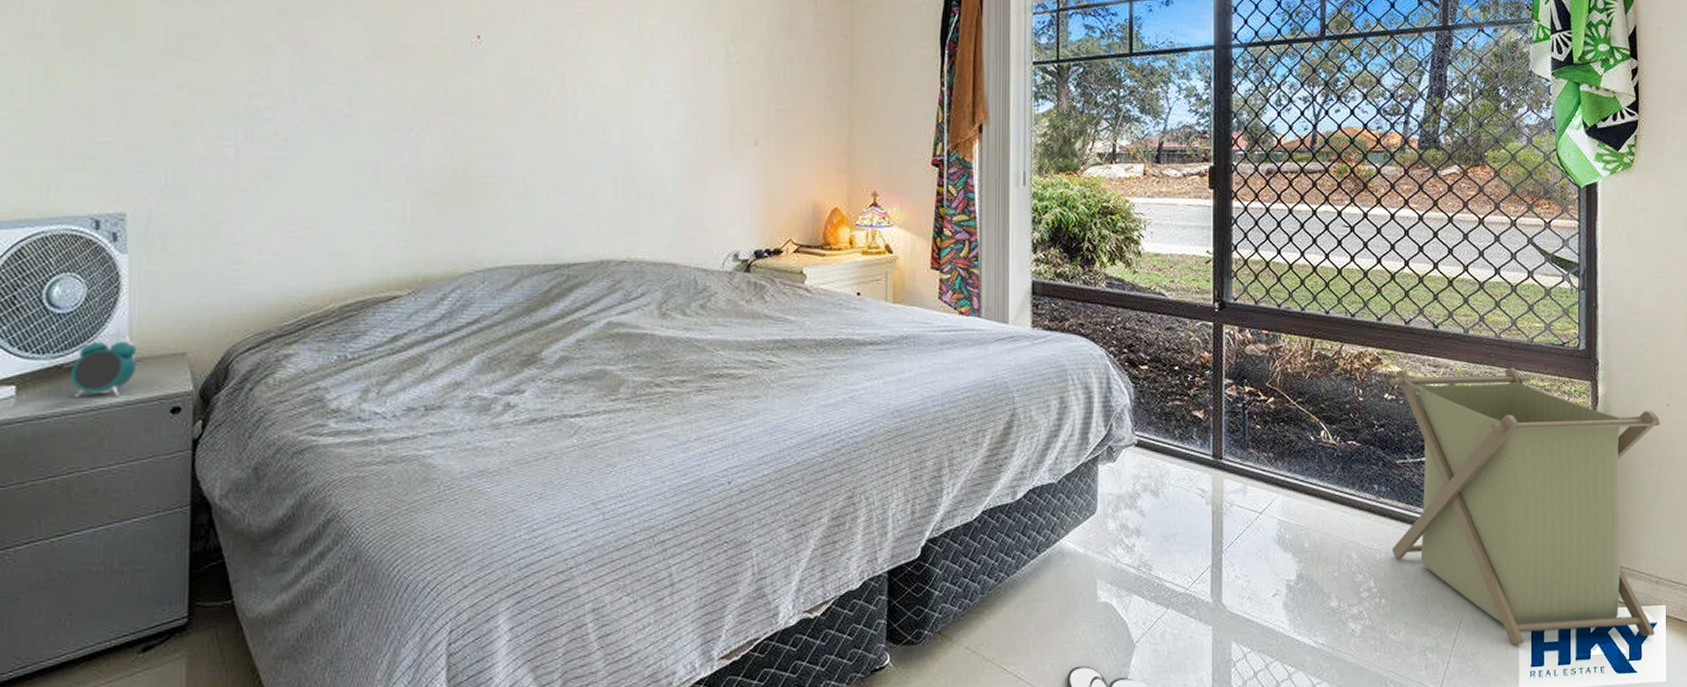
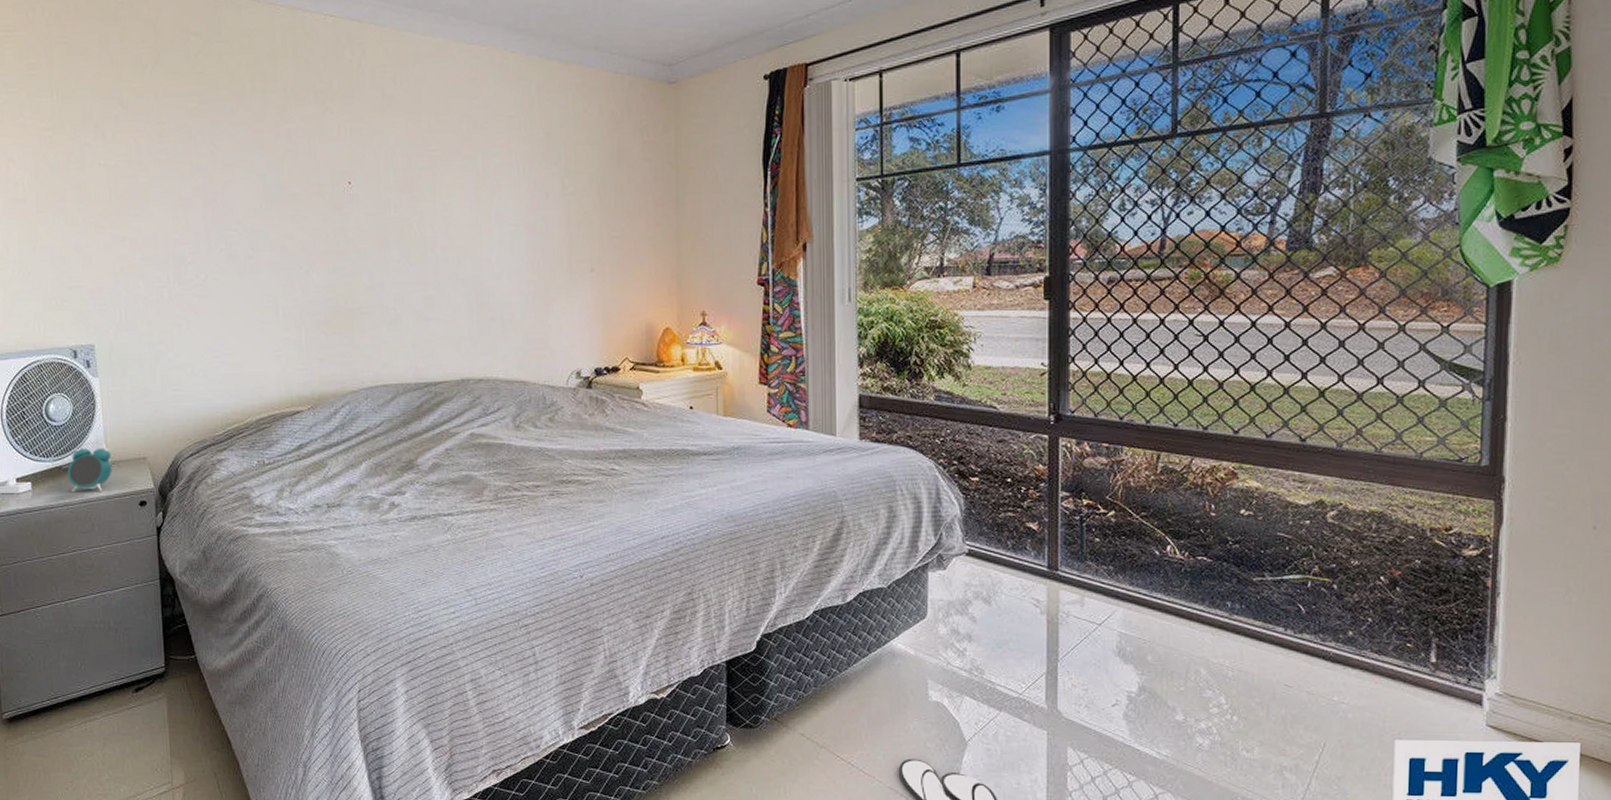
laundry basket: present [1389,367,1660,646] -> none [1245,484,1583,774]

